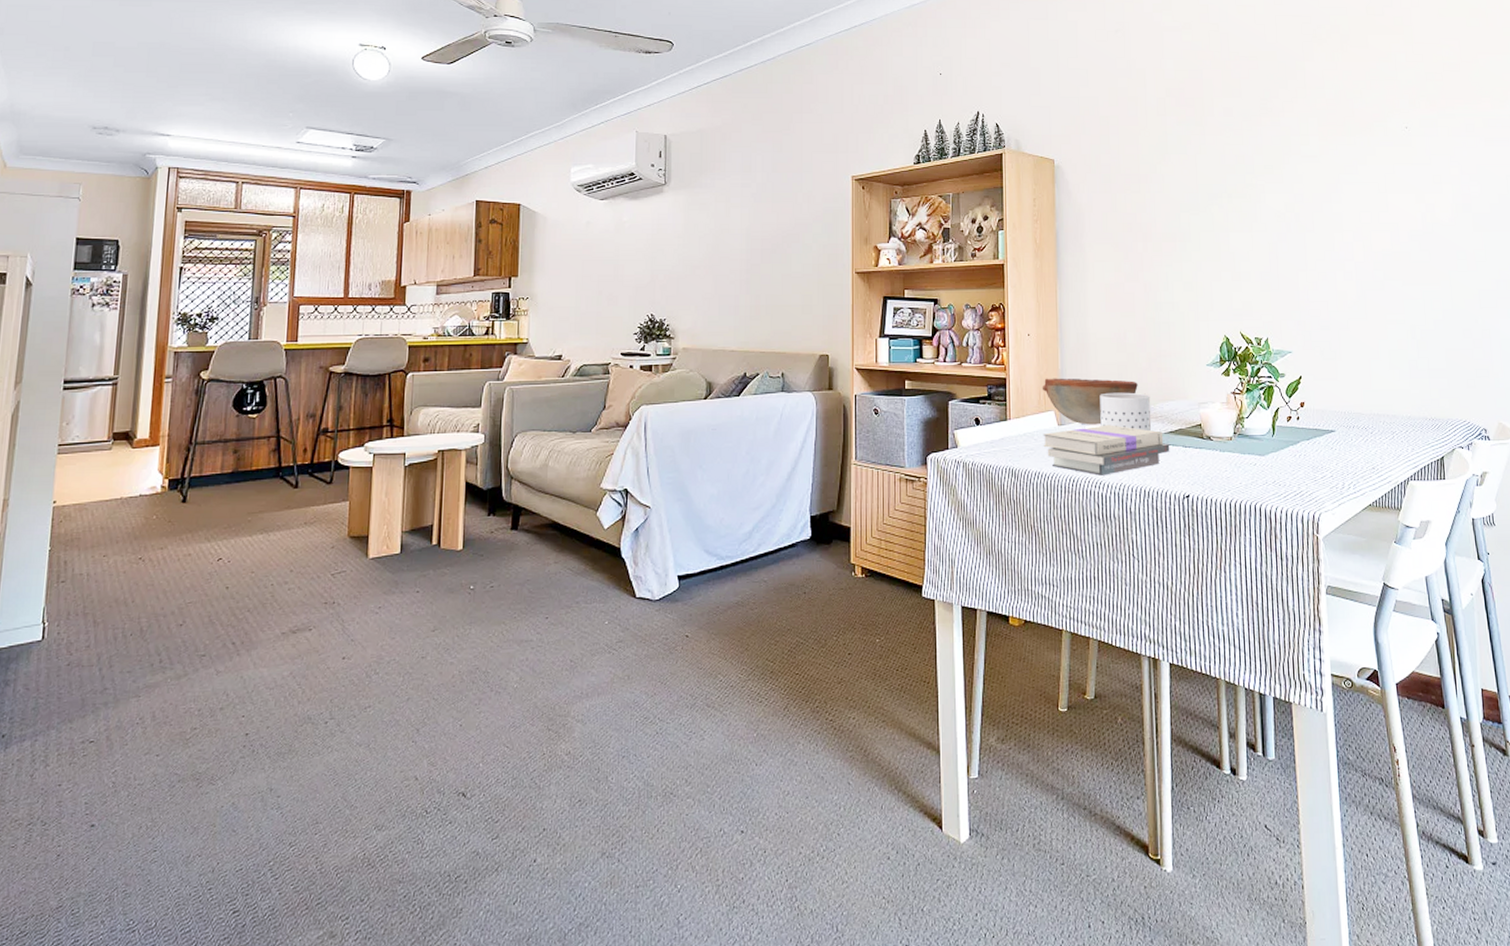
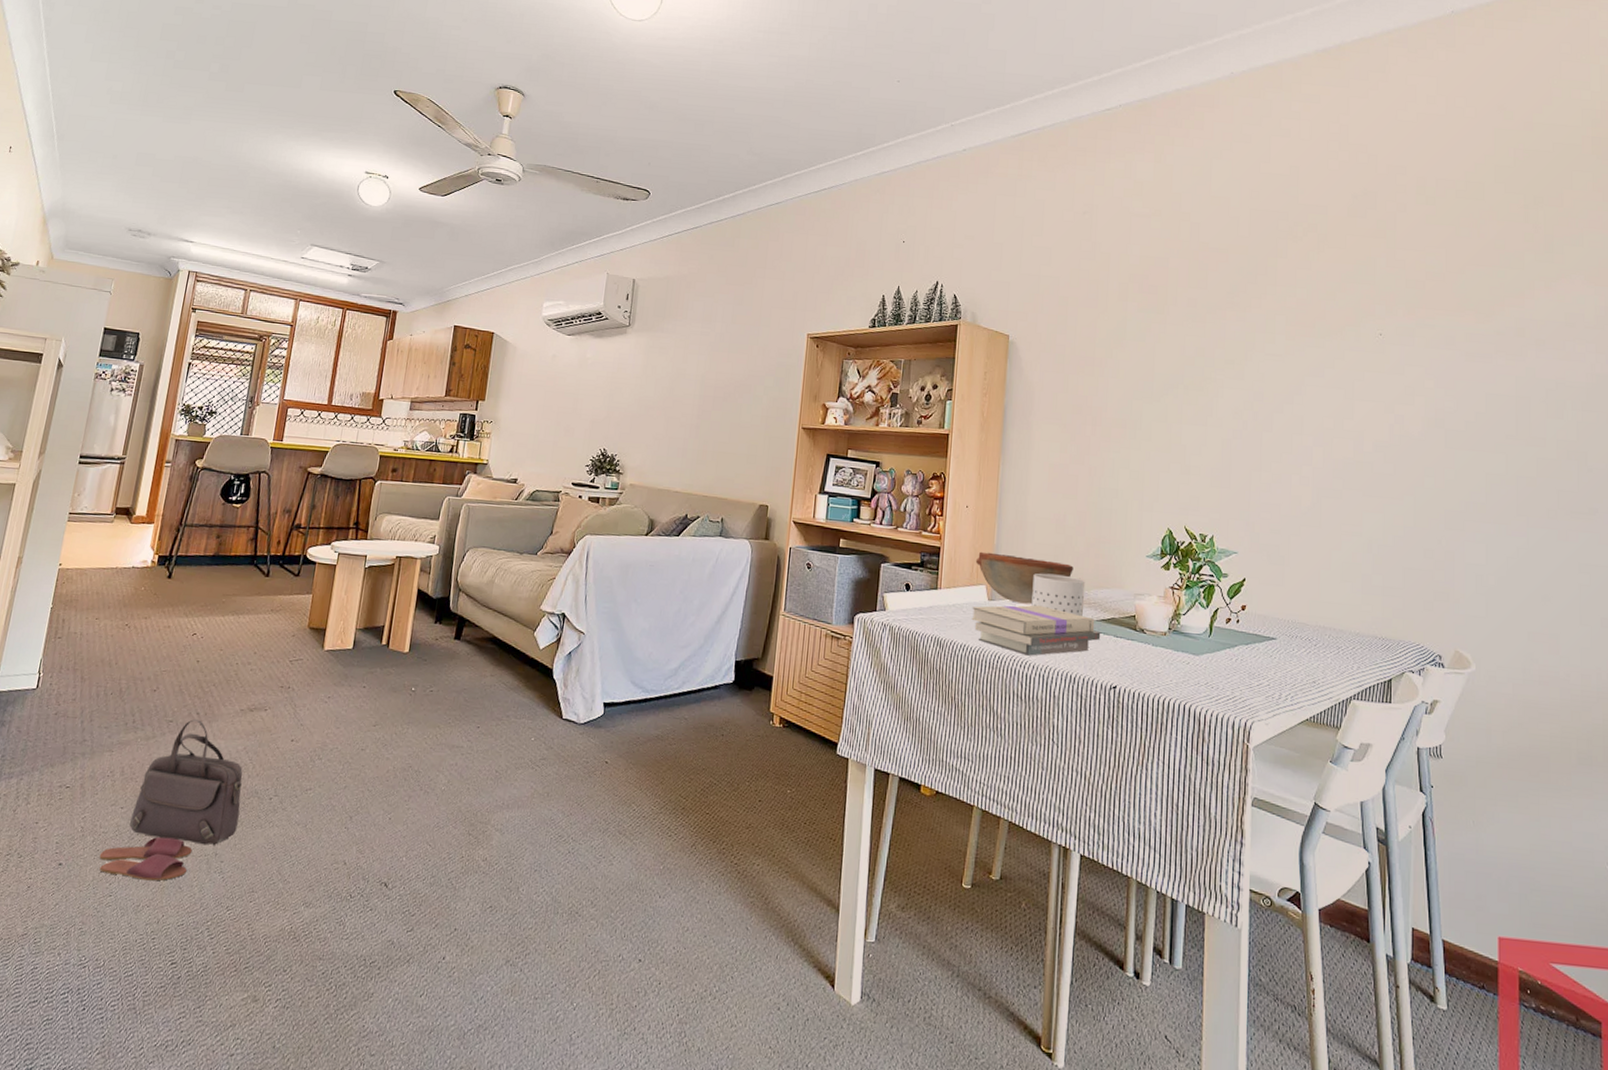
slippers: none [137,779,244,829] -> present [99,836,192,881]
handbag: none [169,650,293,782] -> present [130,719,243,845]

